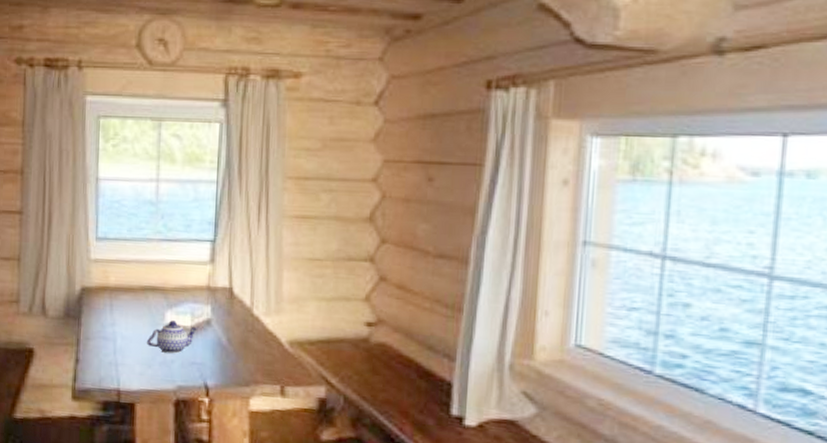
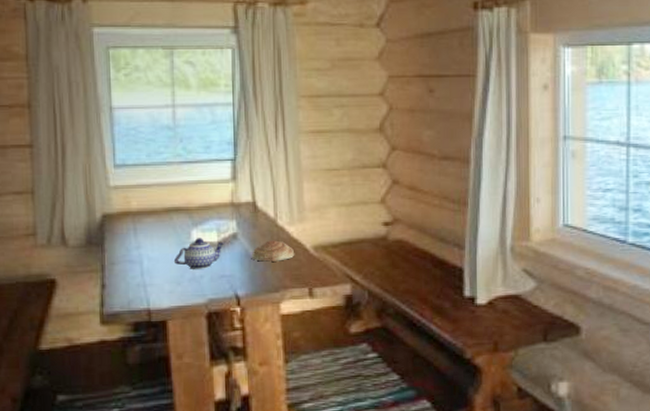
abalone shell: none [224,330,269,354] -> present [252,240,295,262]

